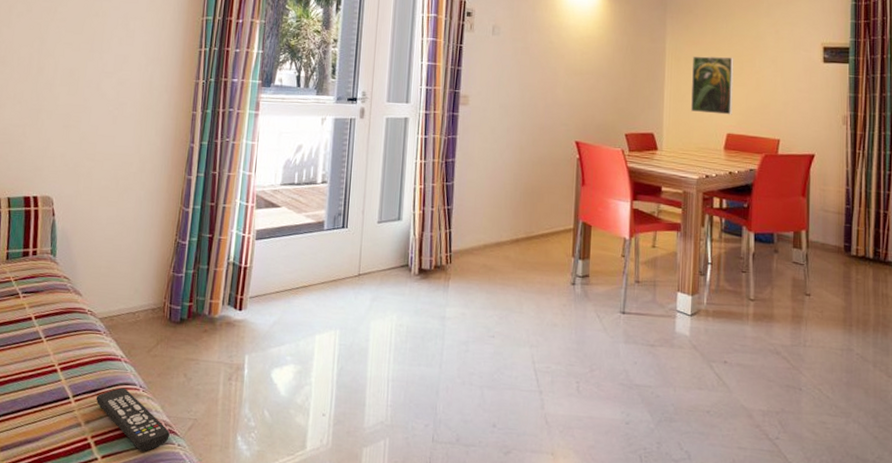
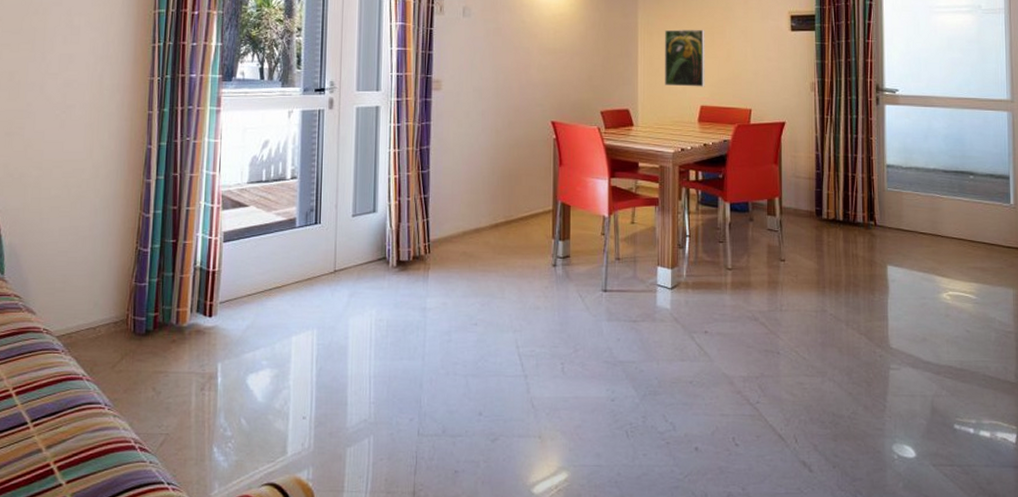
remote control: present [95,387,170,451] -> none [57,407,140,472]

